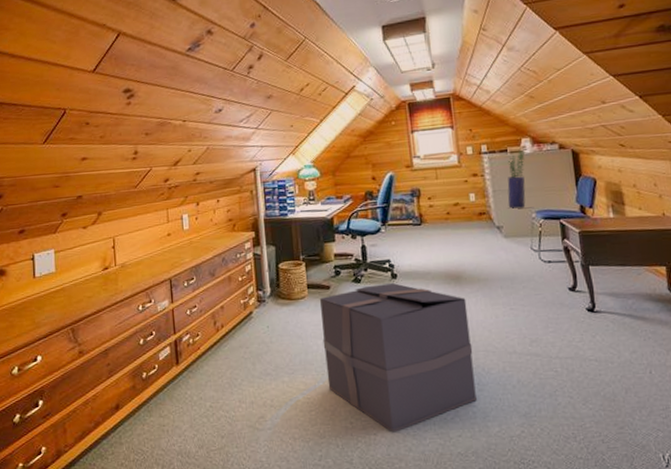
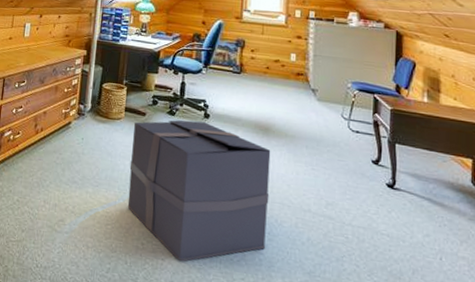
vase: present [507,149,526,209] -> none [326,22,351,77]

